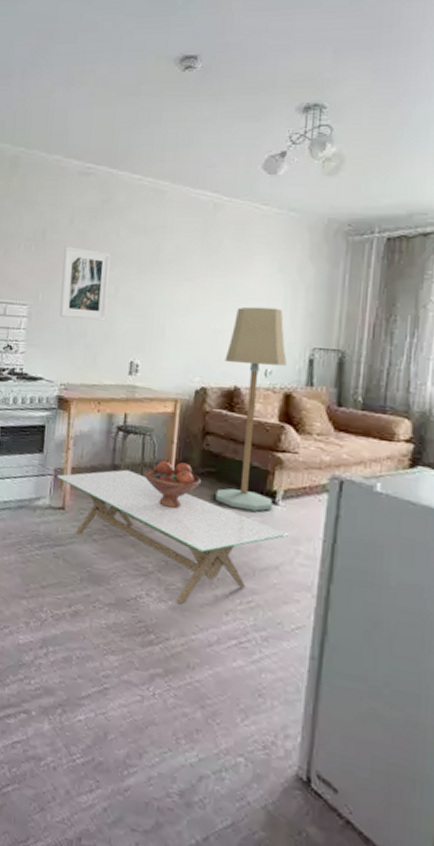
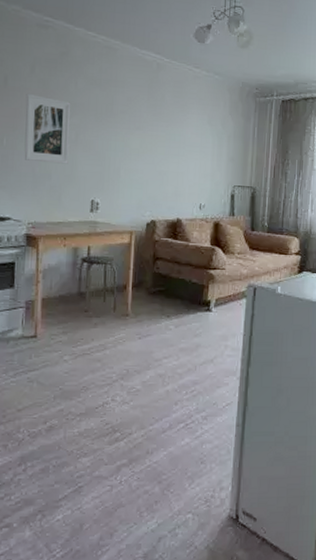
coffee table: present [57,469,288,603] -> none [28,295,219,402]
fruit bowl: present [144,460,202,509] -> none [106,284,154,325]
floor lamp: present [215,306,287,512] -> none [165,152,215,319]

